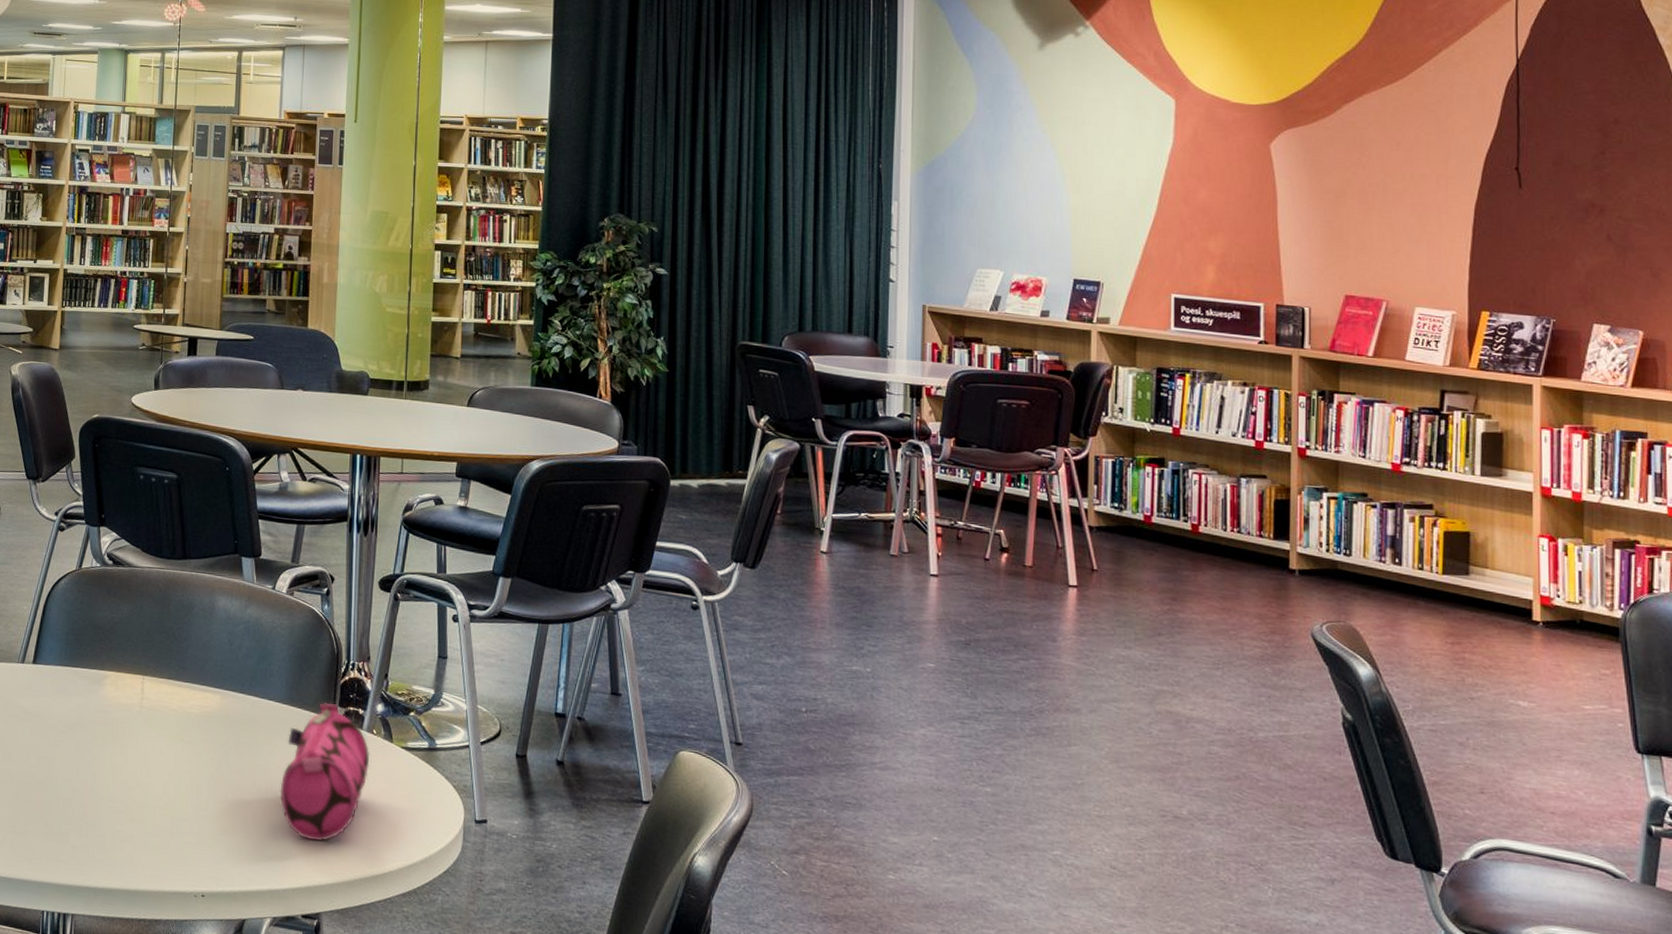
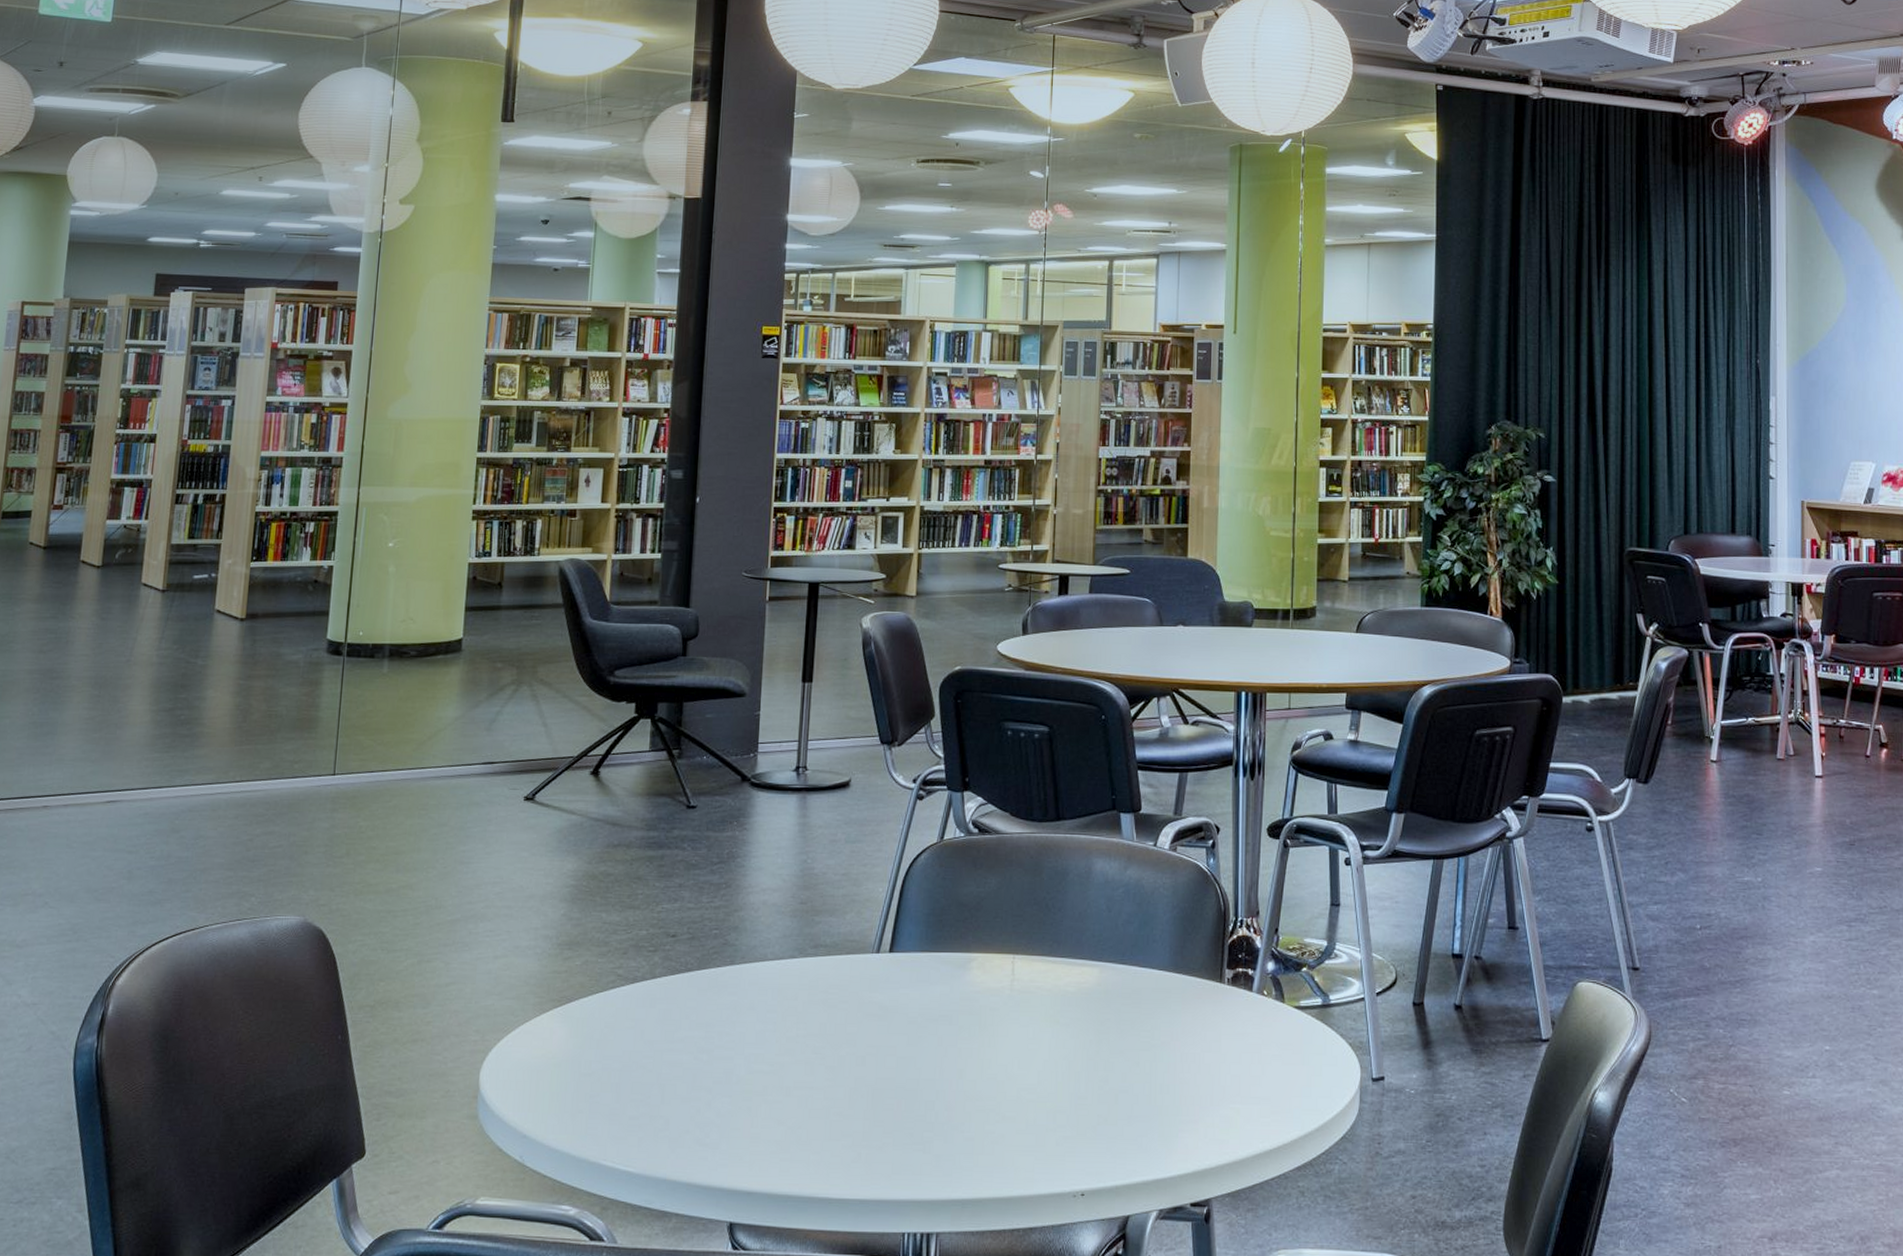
pencil case: present [280,702,370,842] -> none [1165,965,1261,1120]

